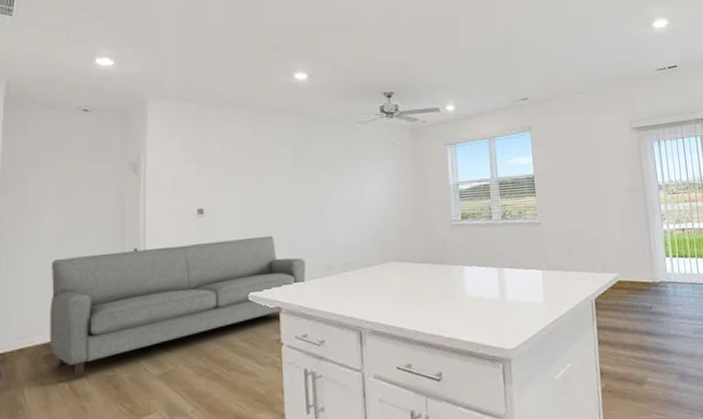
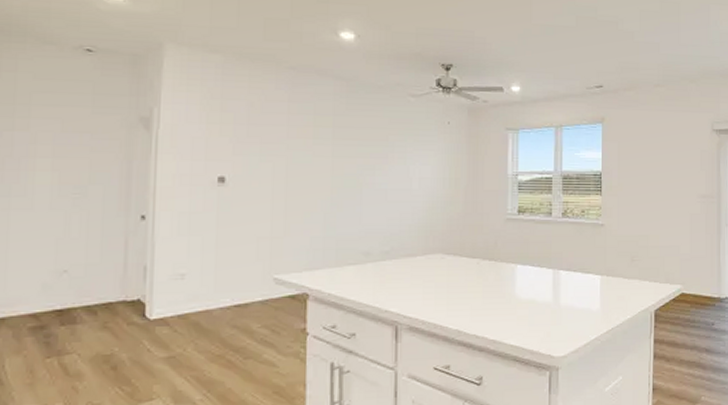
sofa: present [49,235,306,379] -> none [36,213,339,356]

